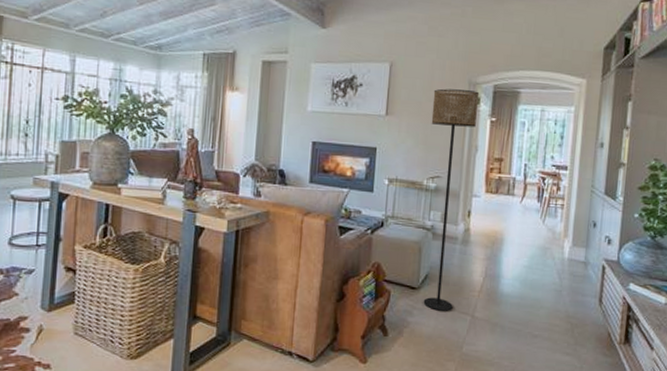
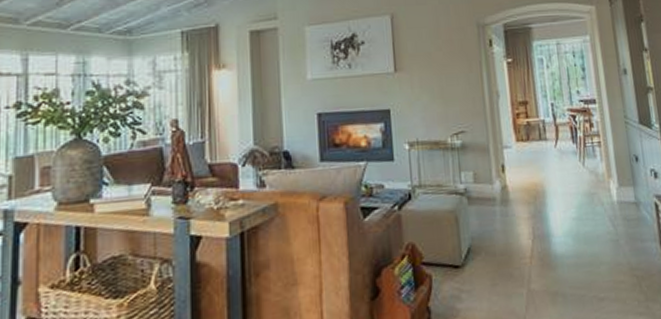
floor lamp: present [423,88,480,311] -> none [441,33,505,290]

